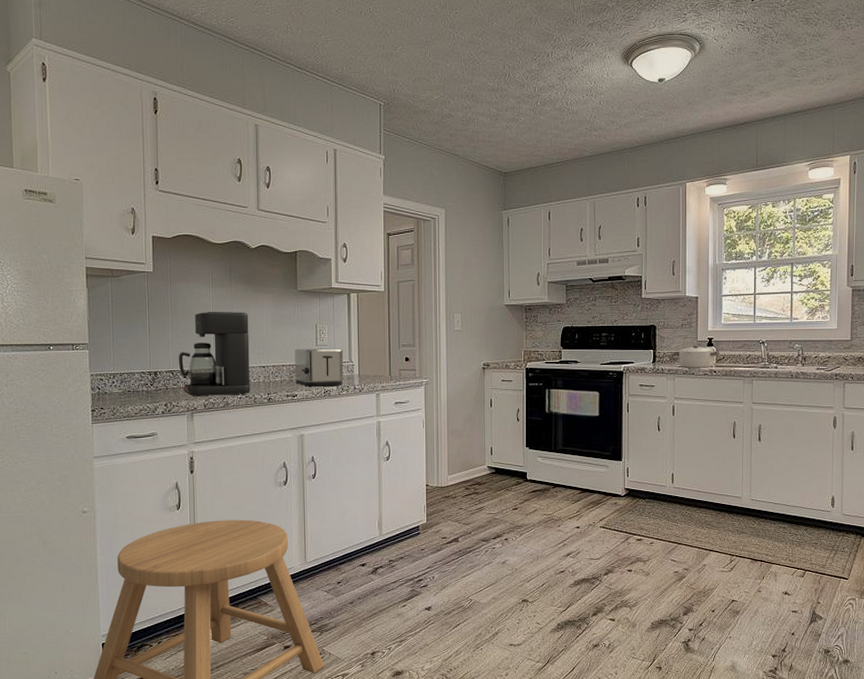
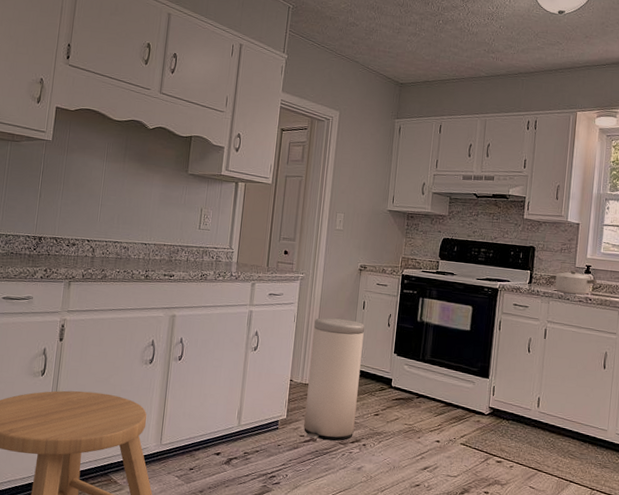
coffee maker: present [178,312,251,397] -> none [63,184,138,269]
toaster: present [294,348,344,387] -> none [174,230,225,271]
pedal bin: none [443,419,494,540] -> present [304,317,365,441]

